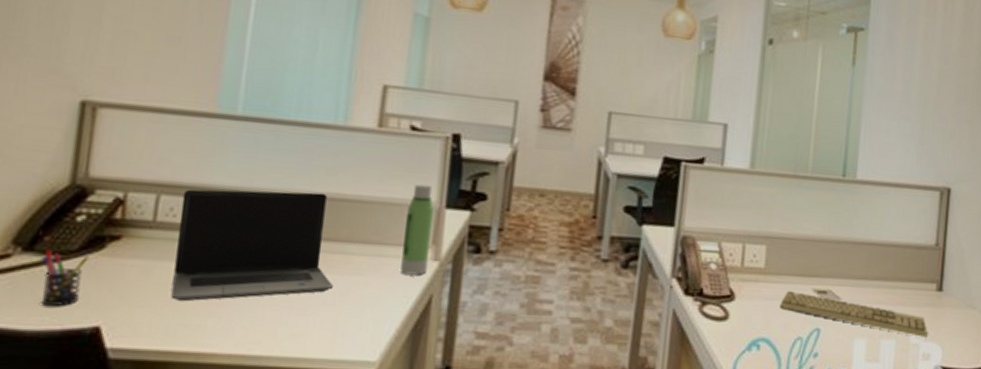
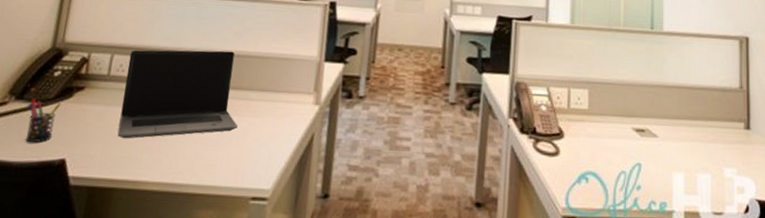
water bottle: present [400,184,434,275] -> none [289,43,315,117]
keyboard: present [780,291,927,337] -> none [604,129,740,172]

